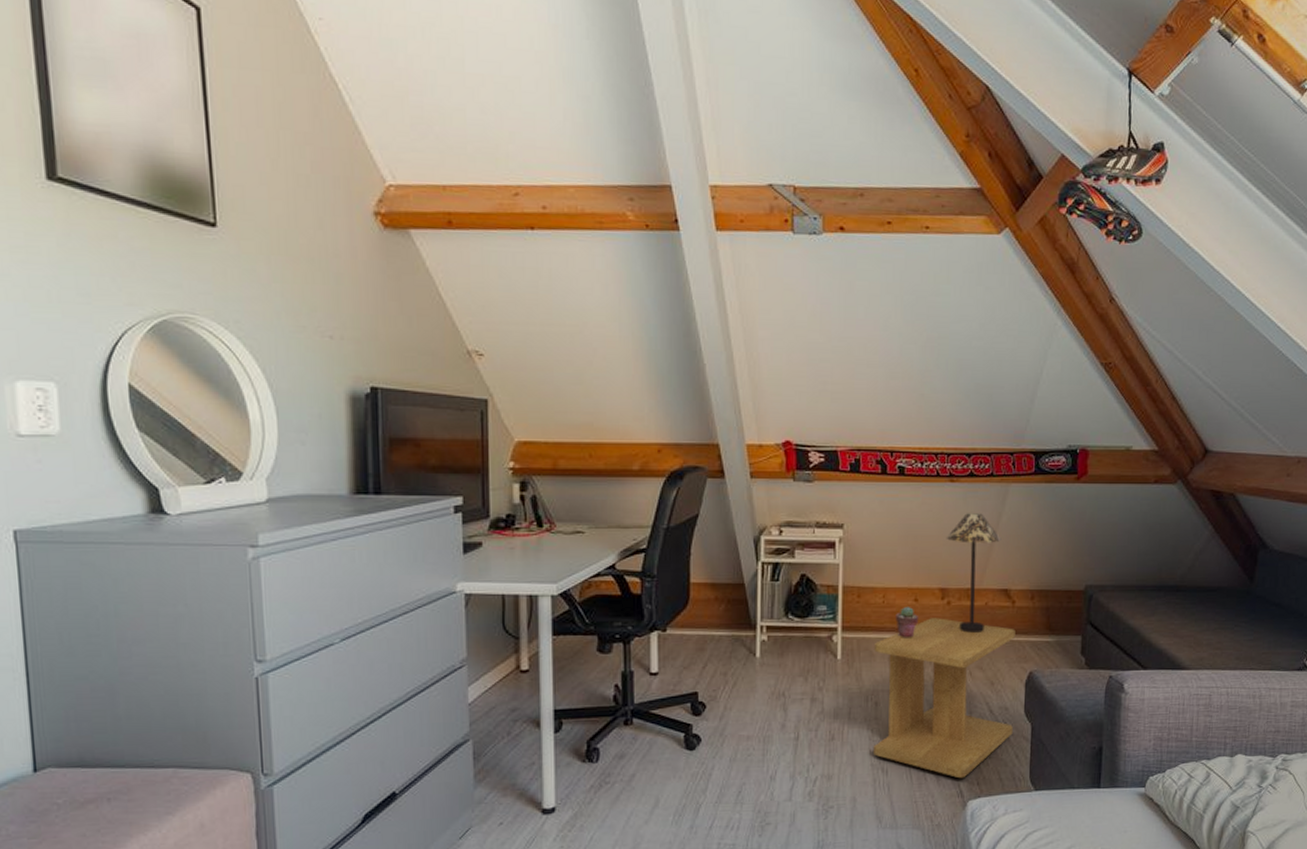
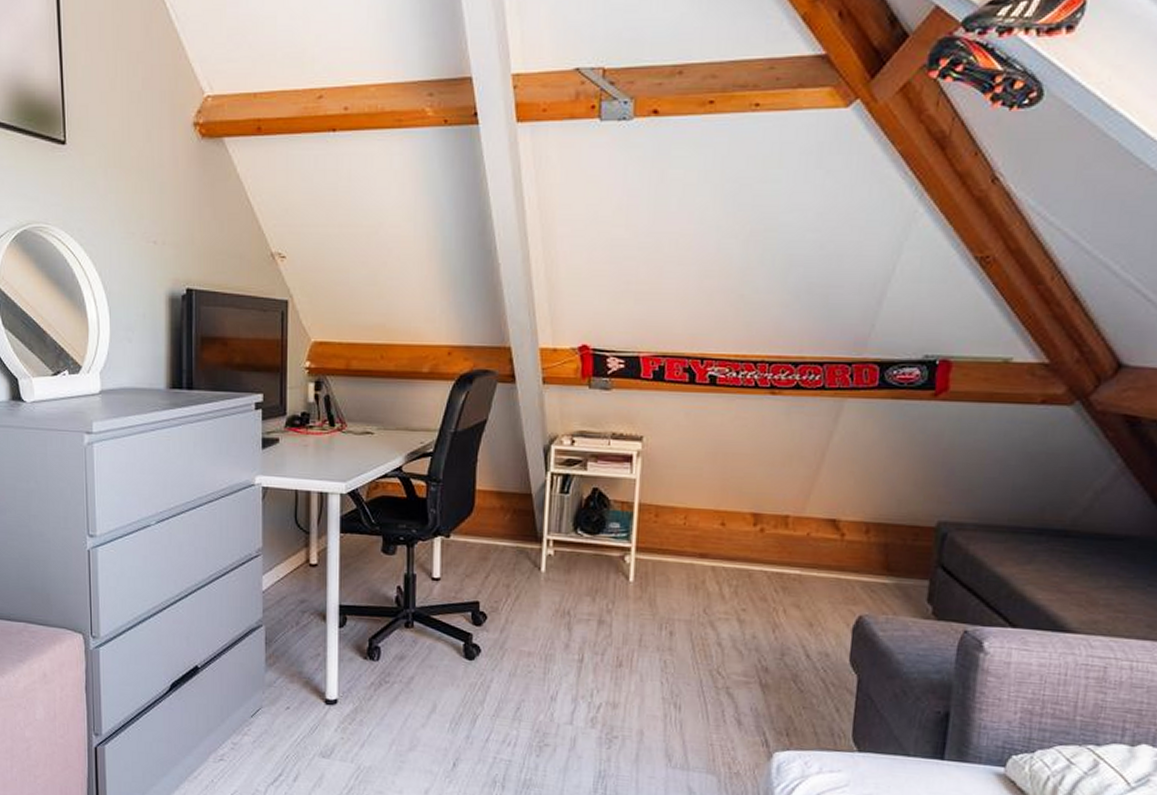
side table: present [872,618,1015,779] -> none [664,545,843,727]
potted succulent: present [895,606,918,638] -> none [698,530,725,566]
table lamp: present [946,513,1001,634] -> none [762,430,831,567]

